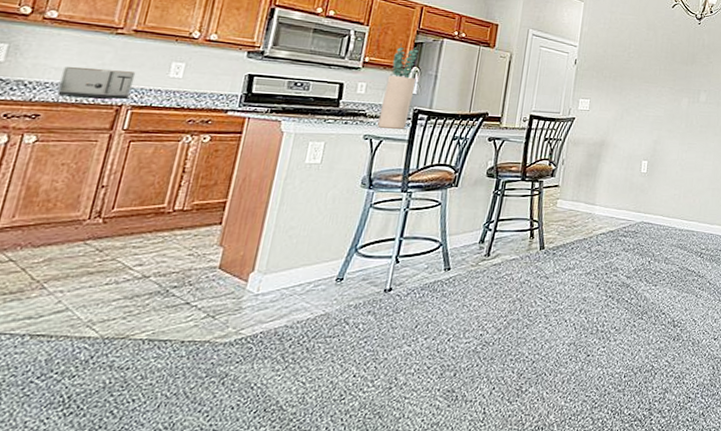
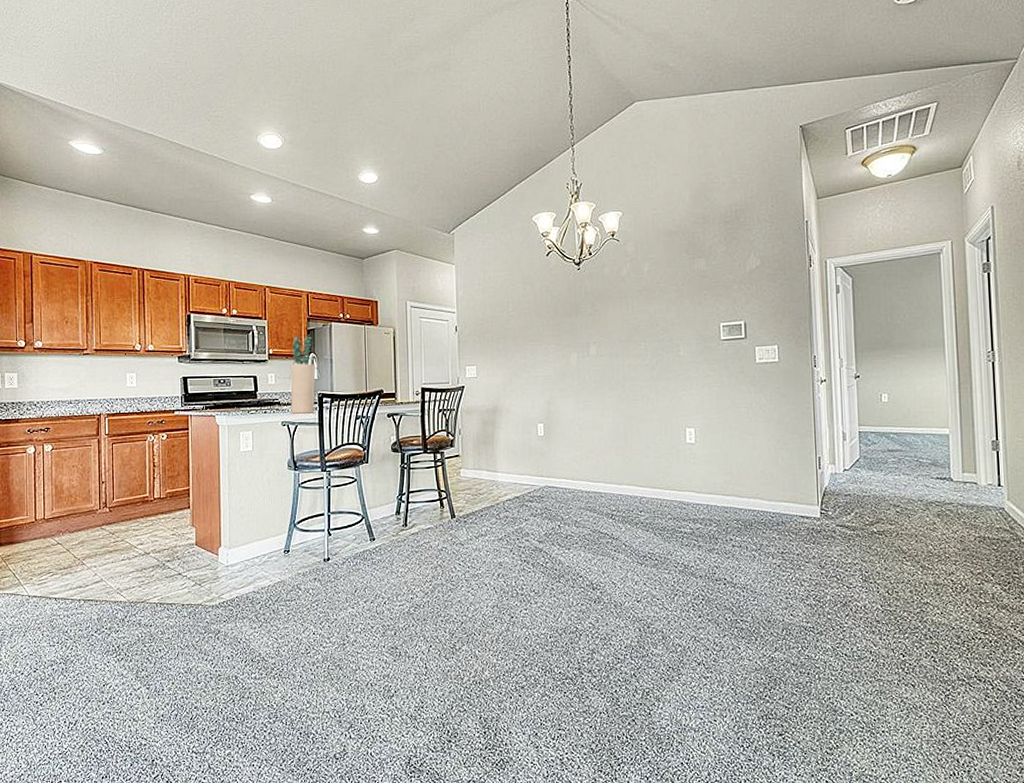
toaster: present [57,66,136,99] -> none [56,385,104,411]

